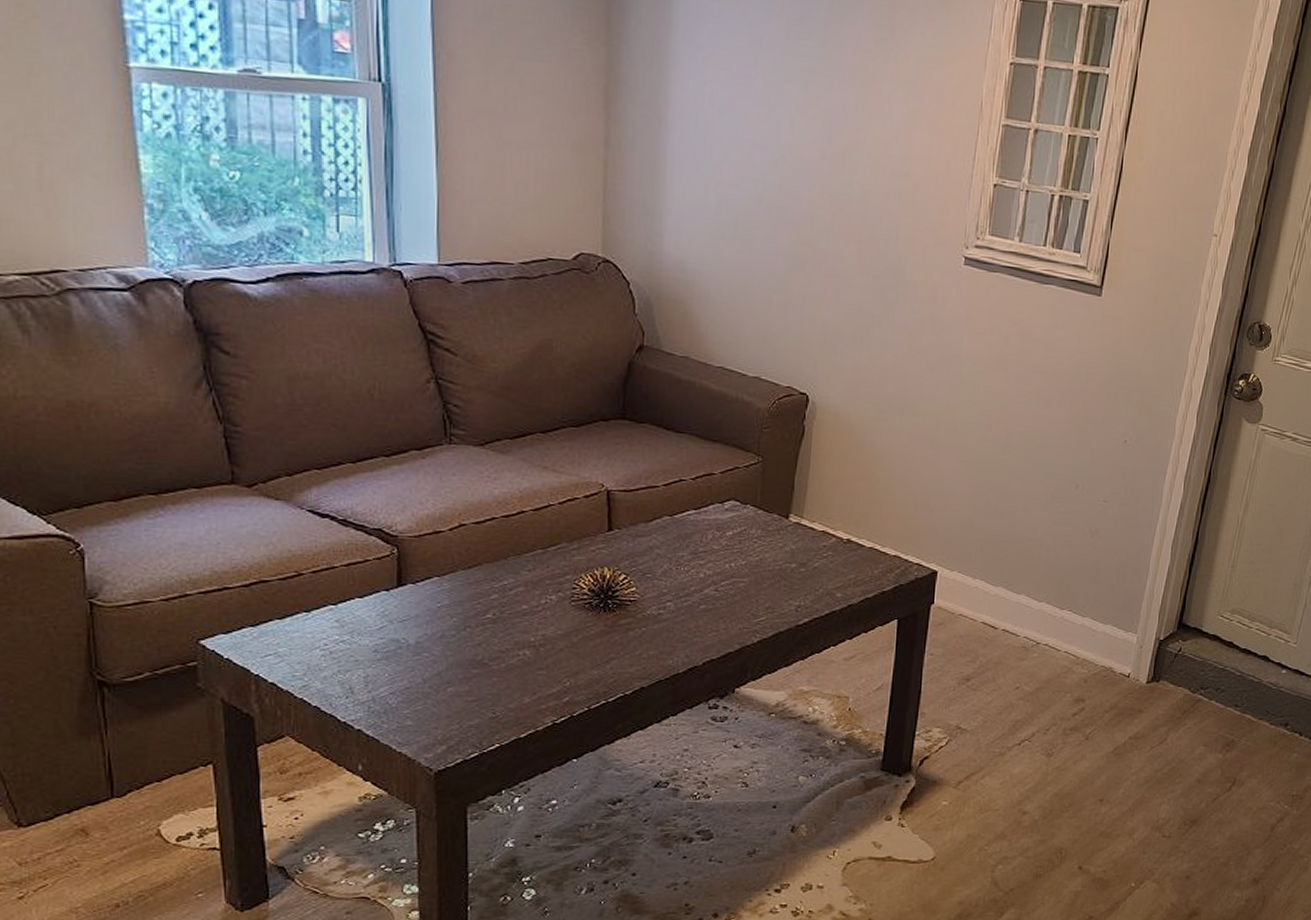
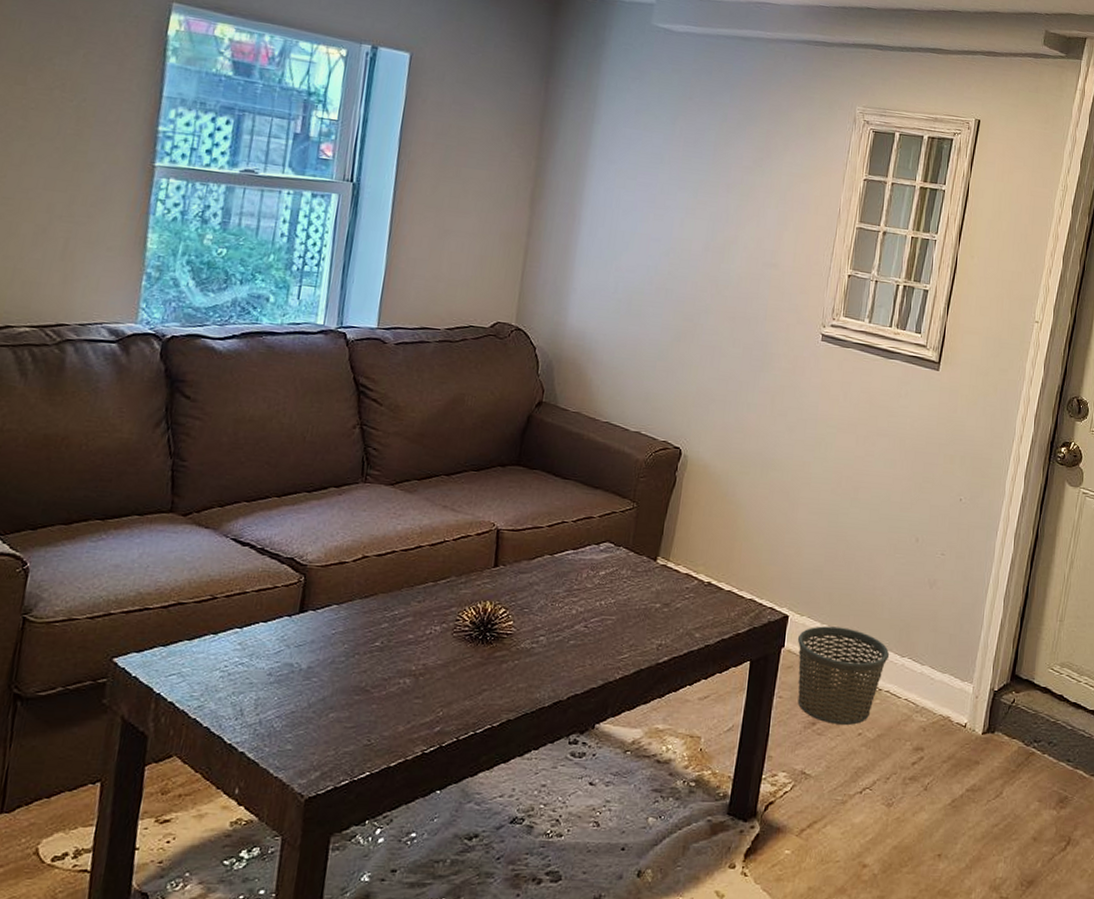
basket: none [947,581,1048,679] -> present [797,626,890,725]

